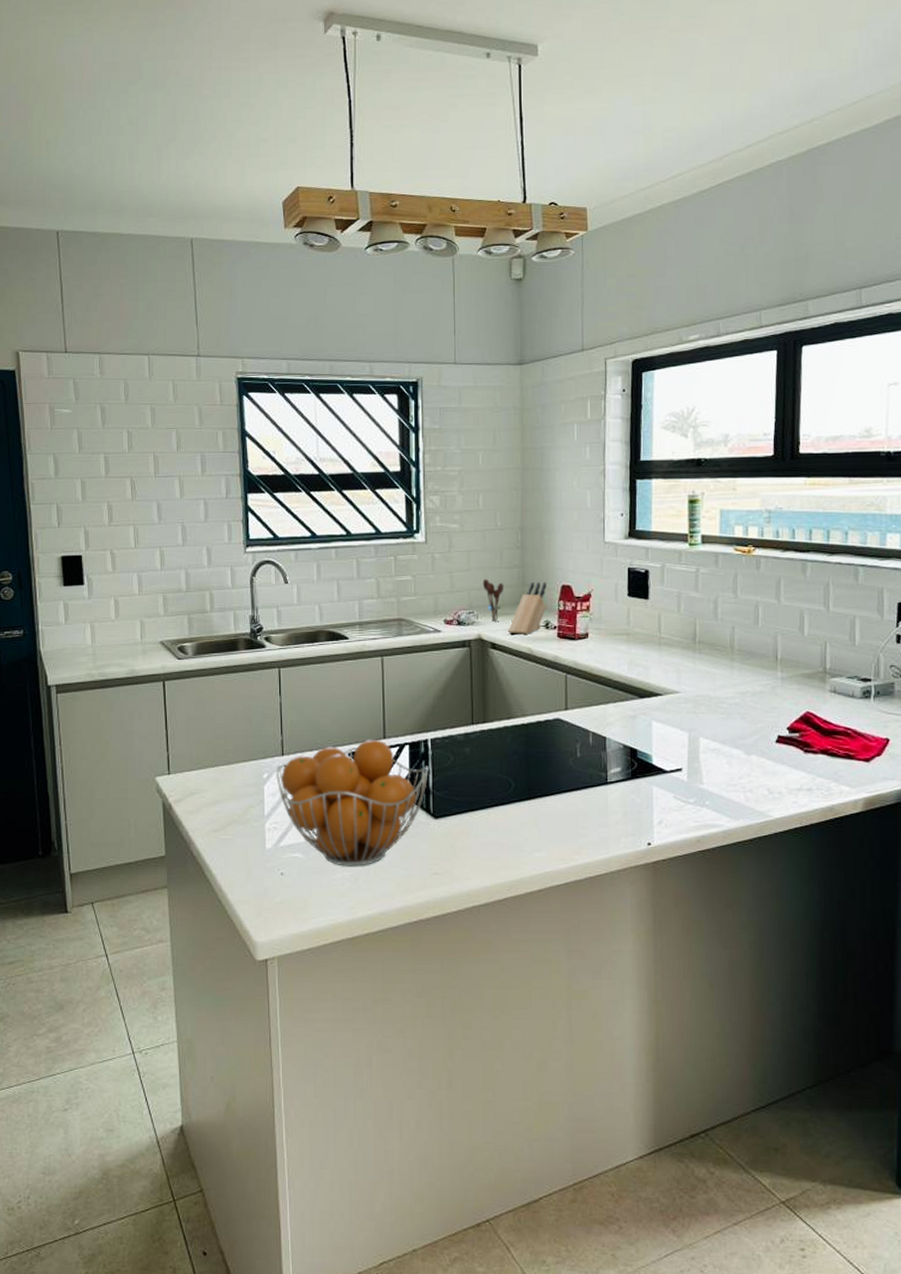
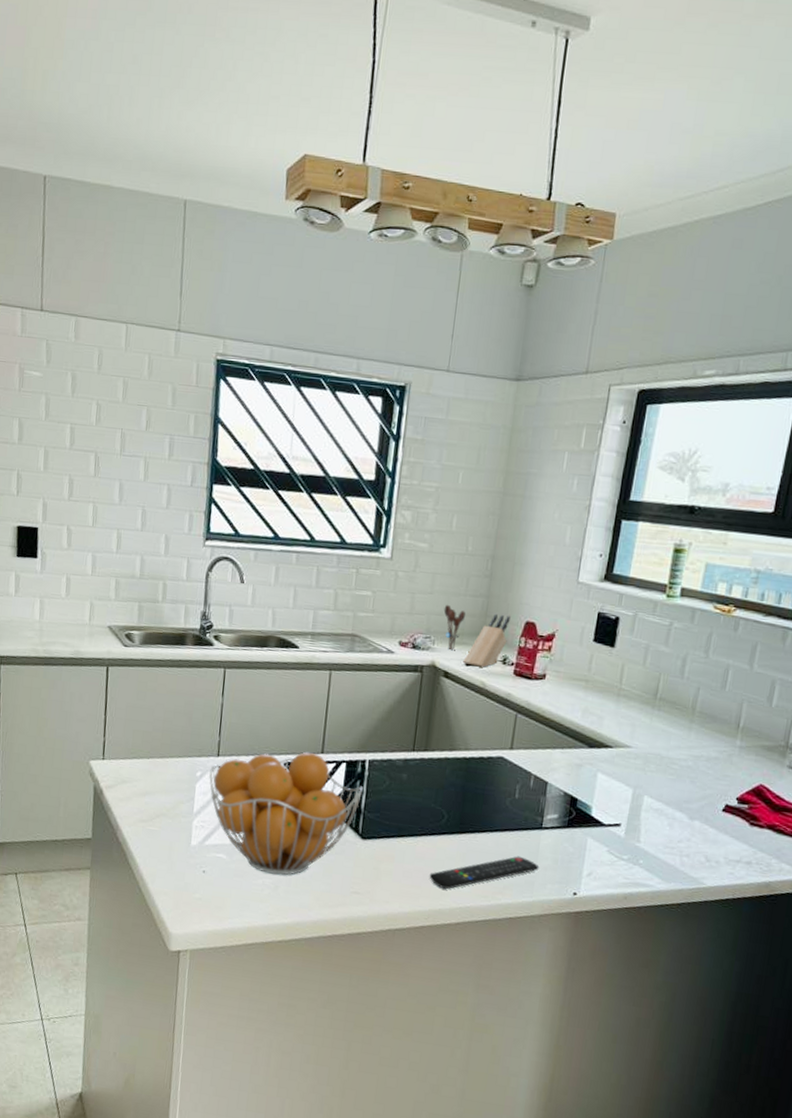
remote control: none [505,814,611,858] -> present [429,856,540,890]

